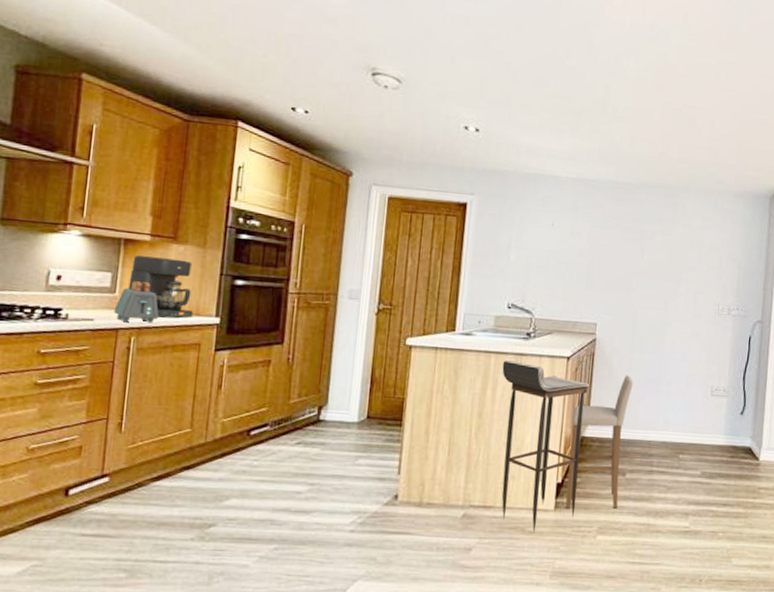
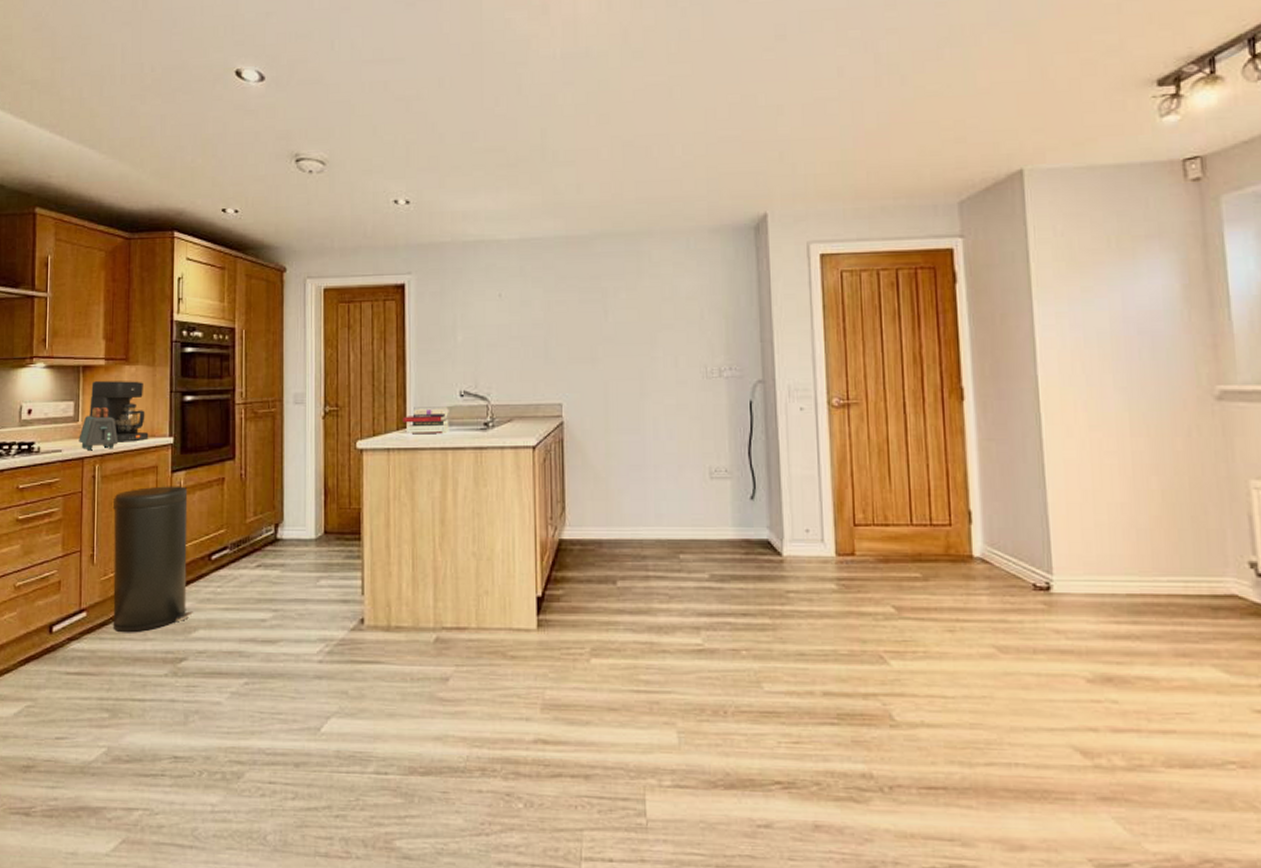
pedal bin: none [138,363,231,499] -> present [113,486,193,633]
books: none [452,315,497,340] -> present [402,408,451,435]
bar stool: present [502,360,590,534] -> none [461,456,562,658]
bar stool: present [565,375,633,509] -> none [546,462,613,627]

